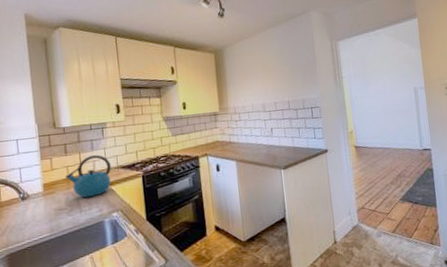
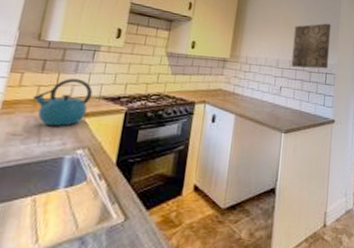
wall art: none [273,59,313,109] -> present [291,23,332,69]

